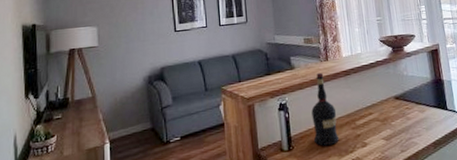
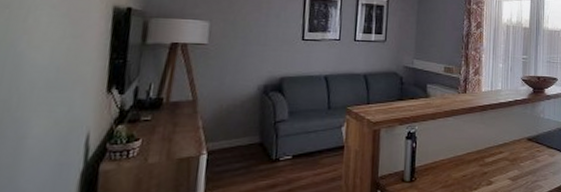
liquor: present [311,72,340,146] -> none [439,104,467,180]

